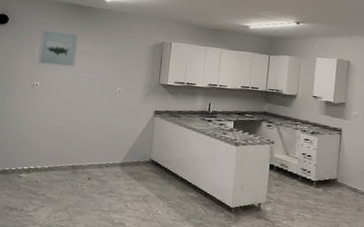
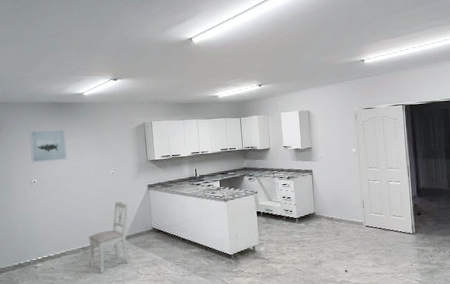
dining chair: none [76,123,130,199] -> present [88,201,130,273]

